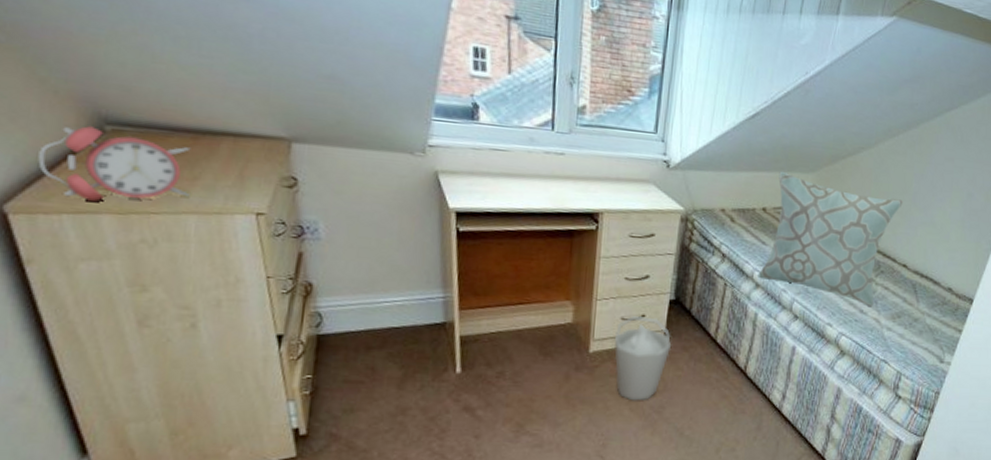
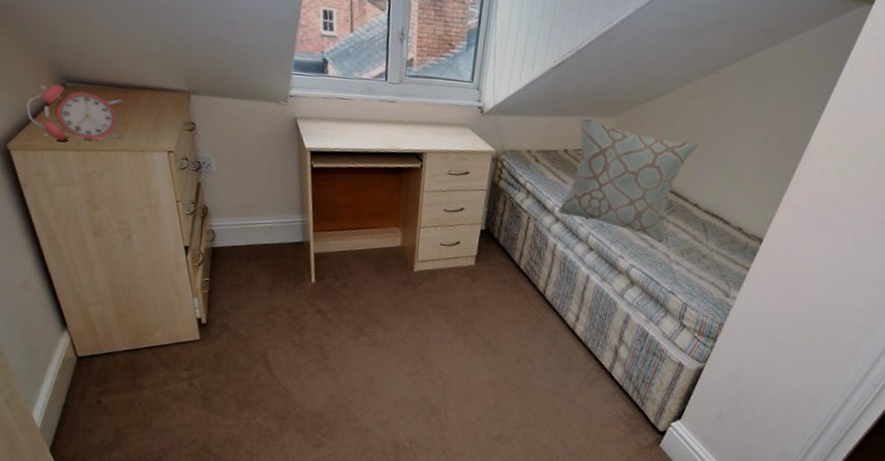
trash bin: present [614,316,672,401] -> none [434,242,482,314]

